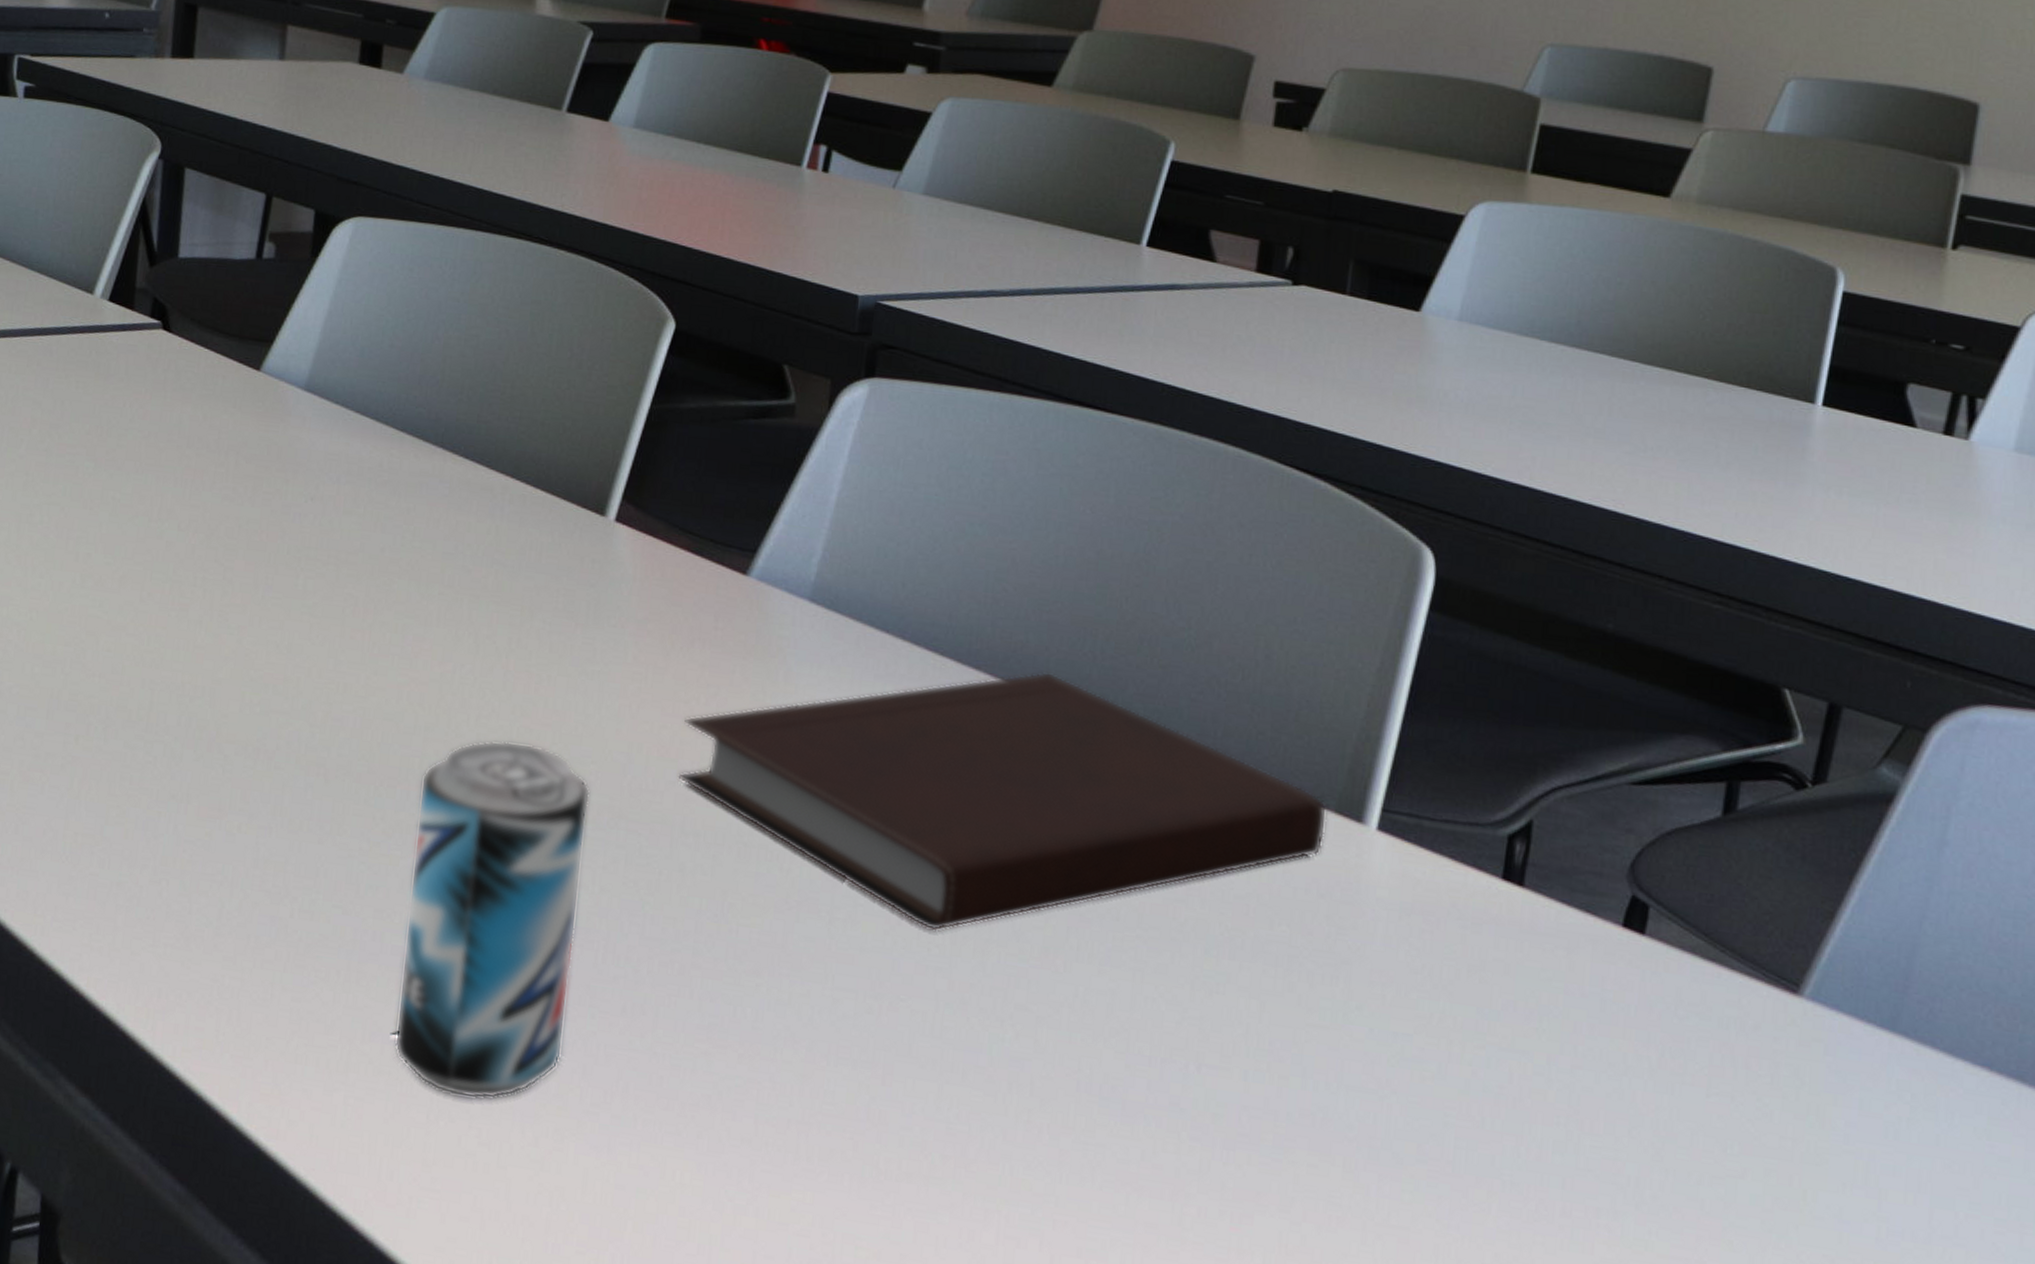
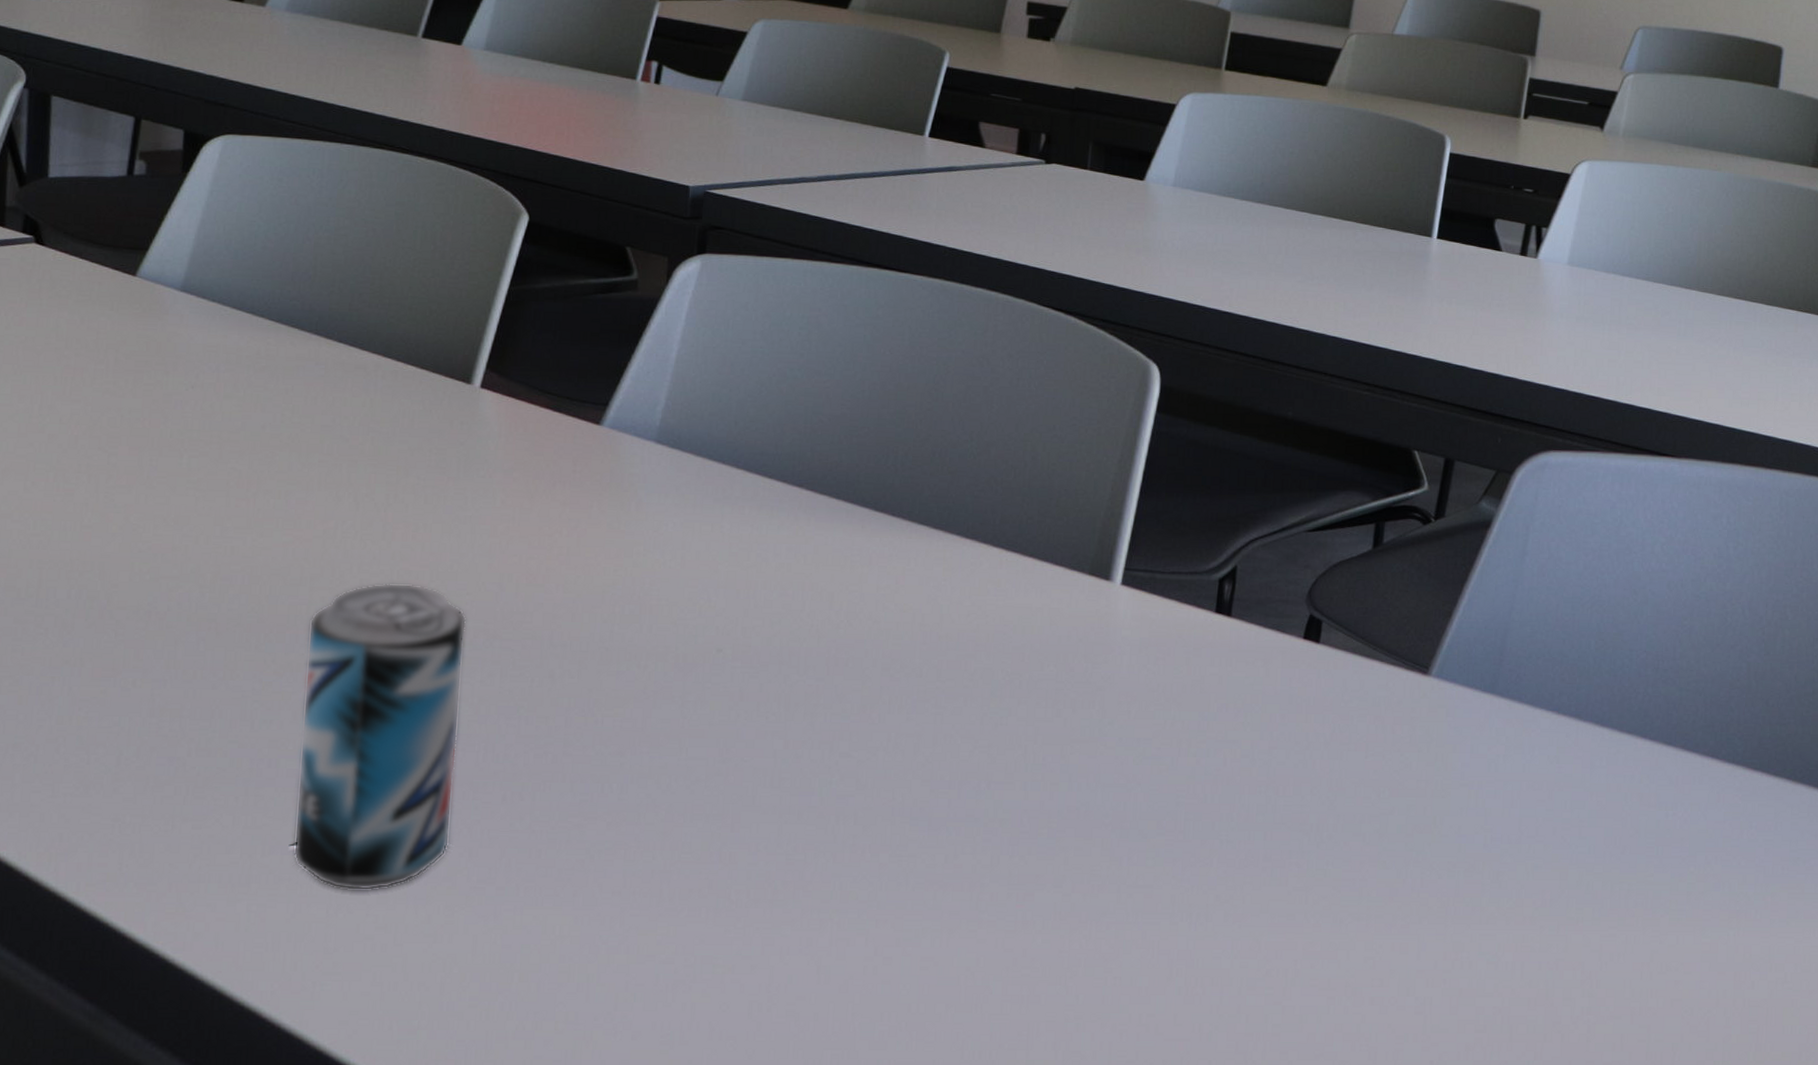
notebook: present [679,671,1328,932] -> none [546,484,1083,702]

